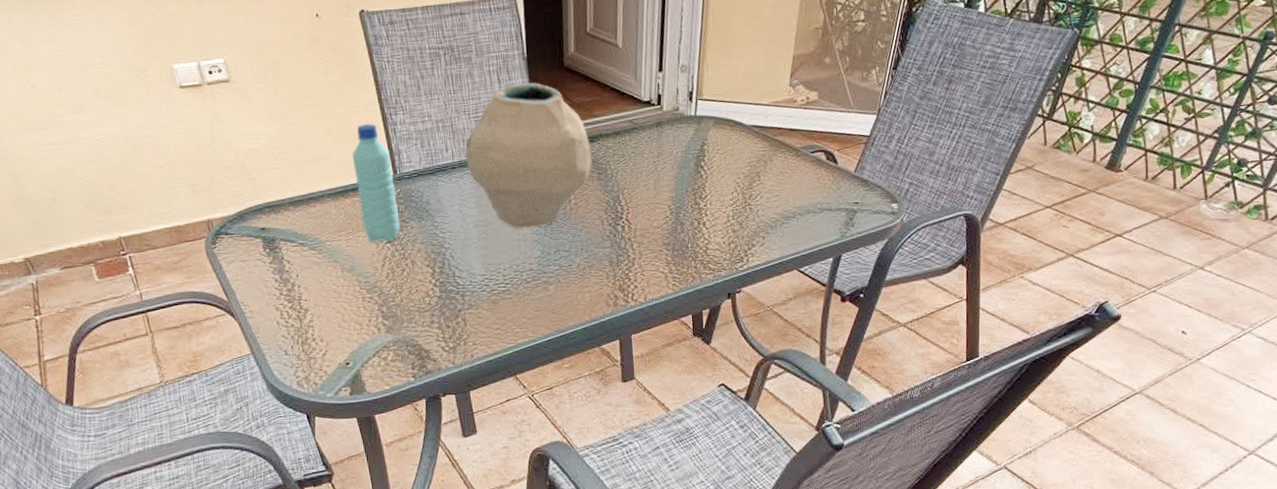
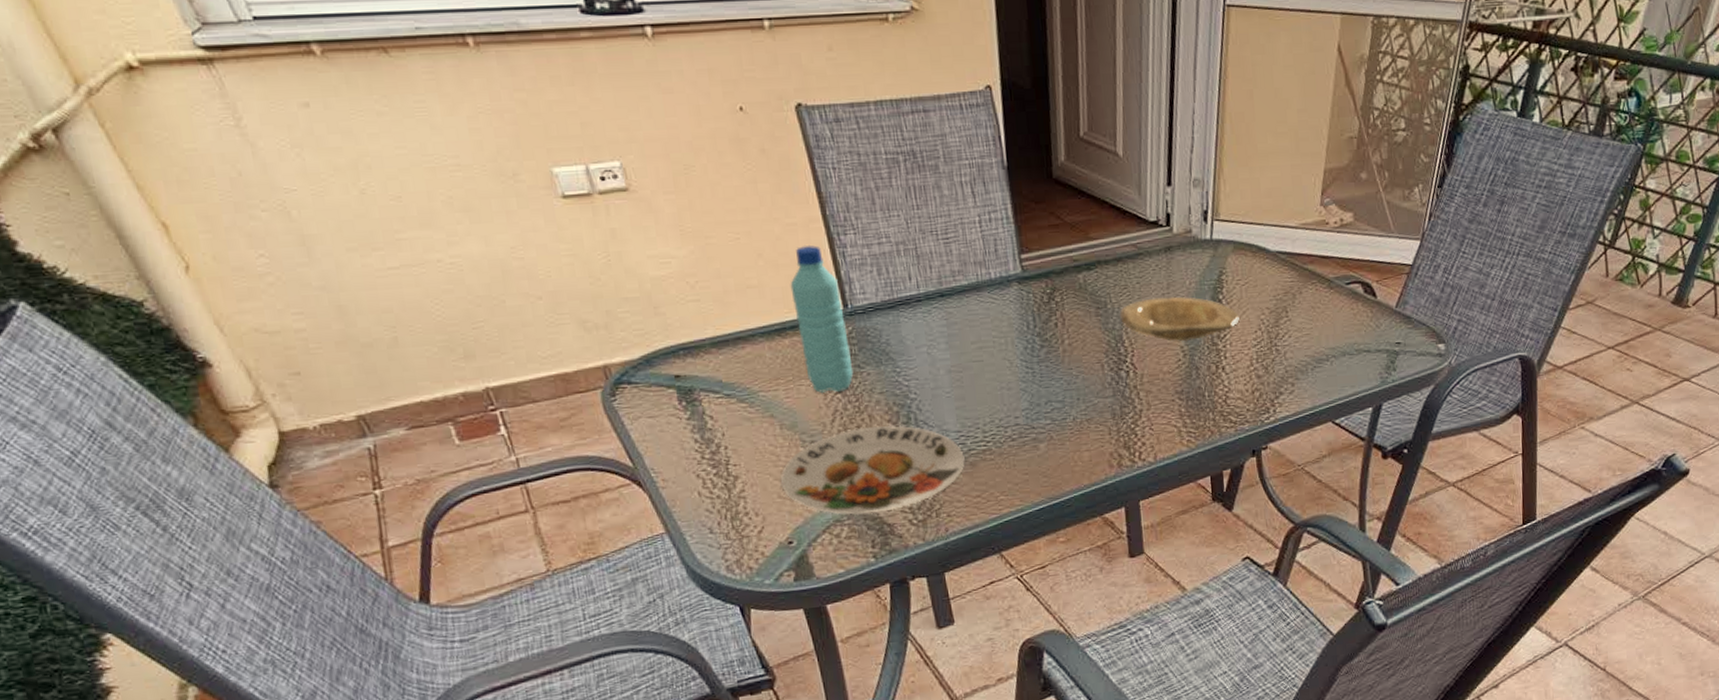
plate: none [341,270,488,342] -> present [781,425,965,515]
vase: present [465,83,592,229] -> none [933,197,1089,375]
plate: none [617,164,719,202] -> present [1119,296,1240,342]

